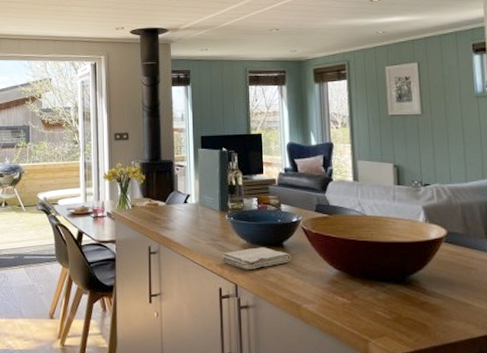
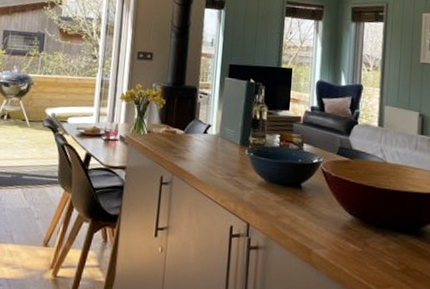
washcloth: present [222,247,292,269] -> none [236,186,309,209]

